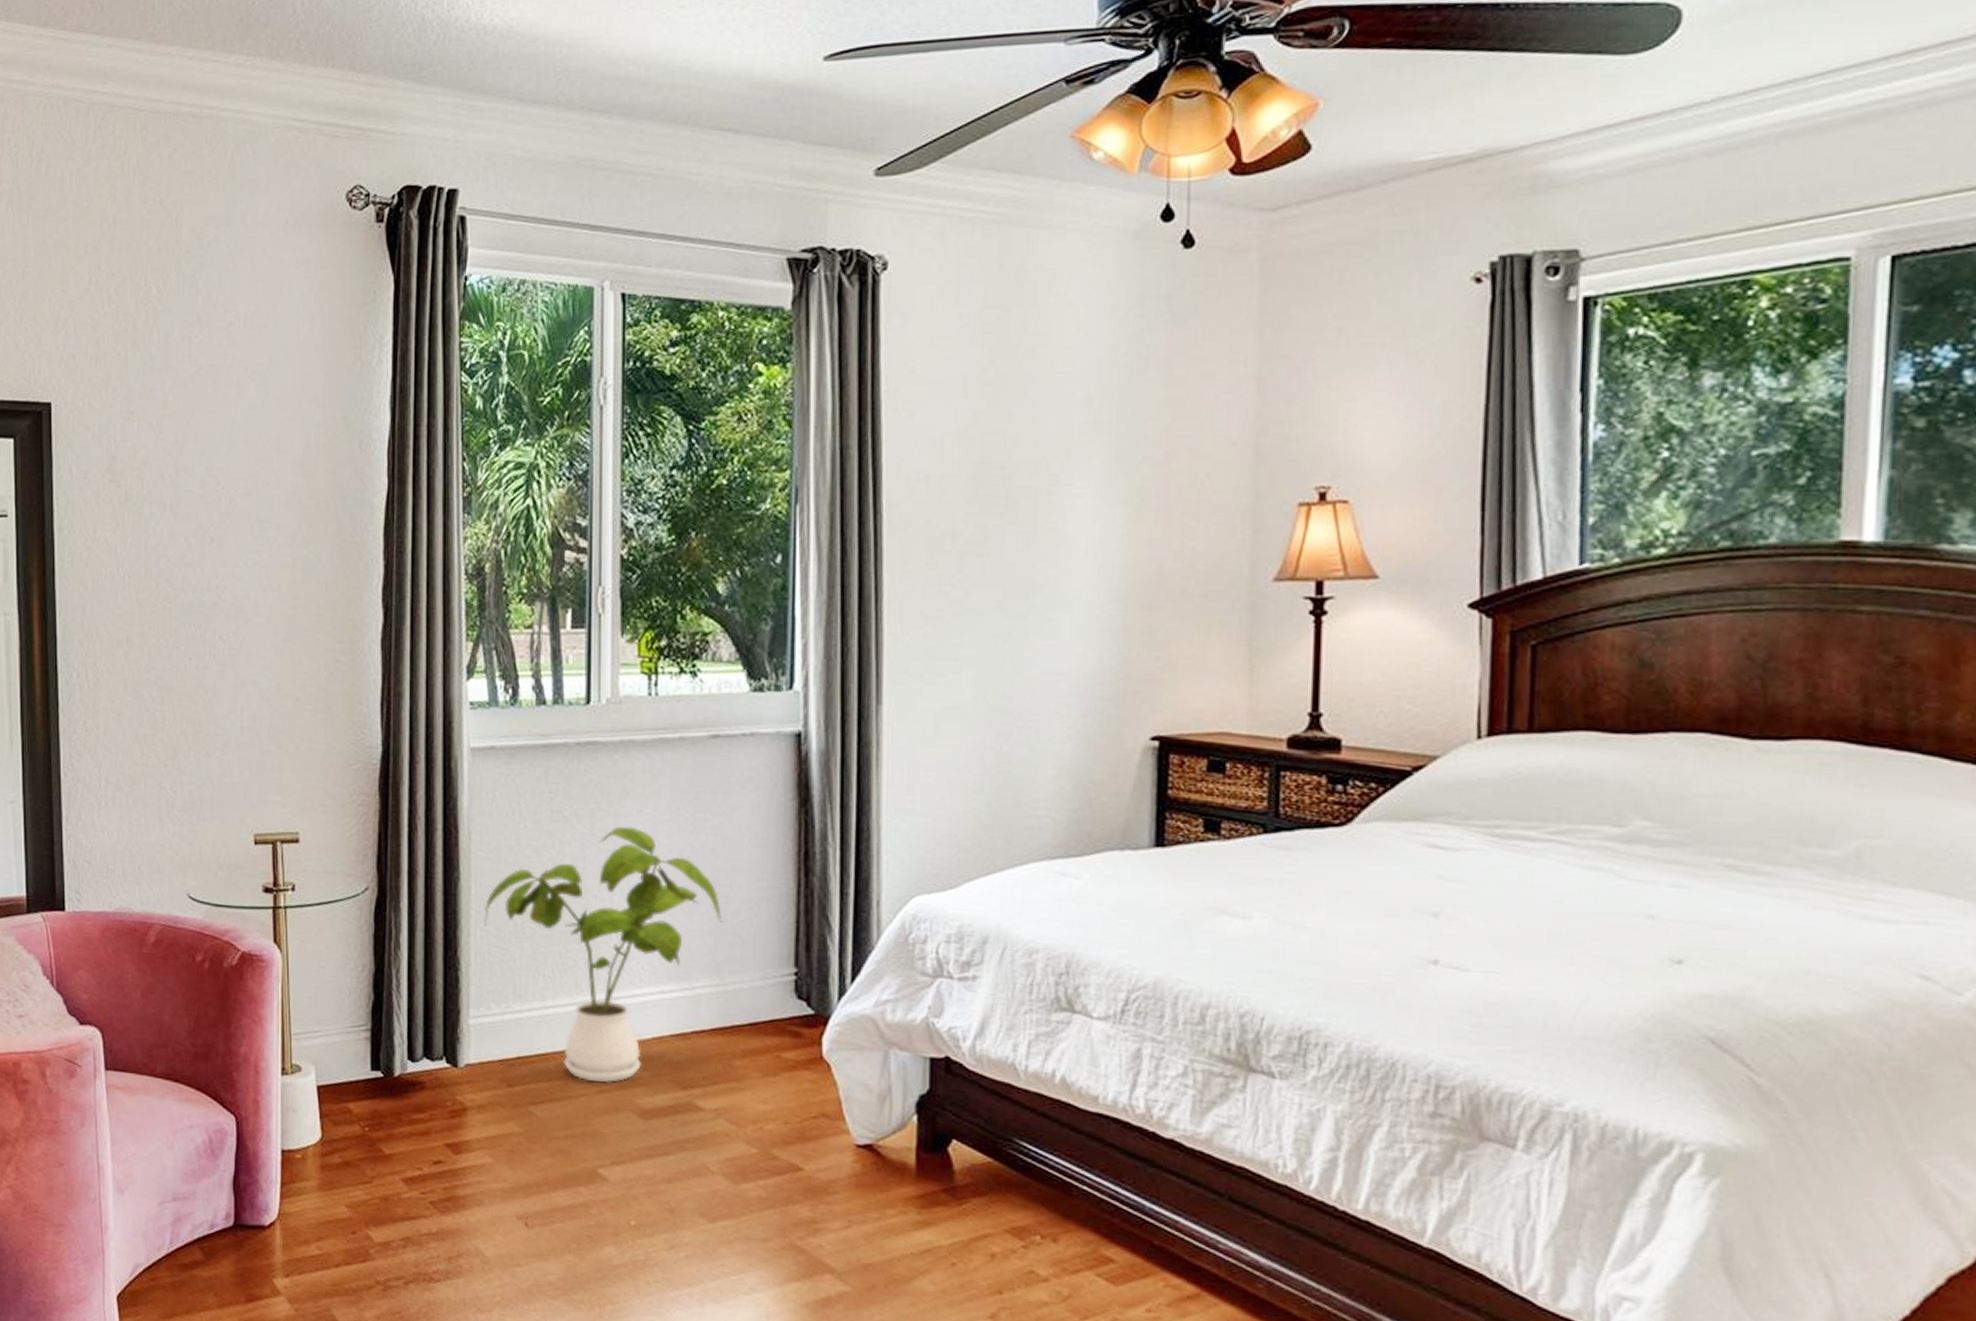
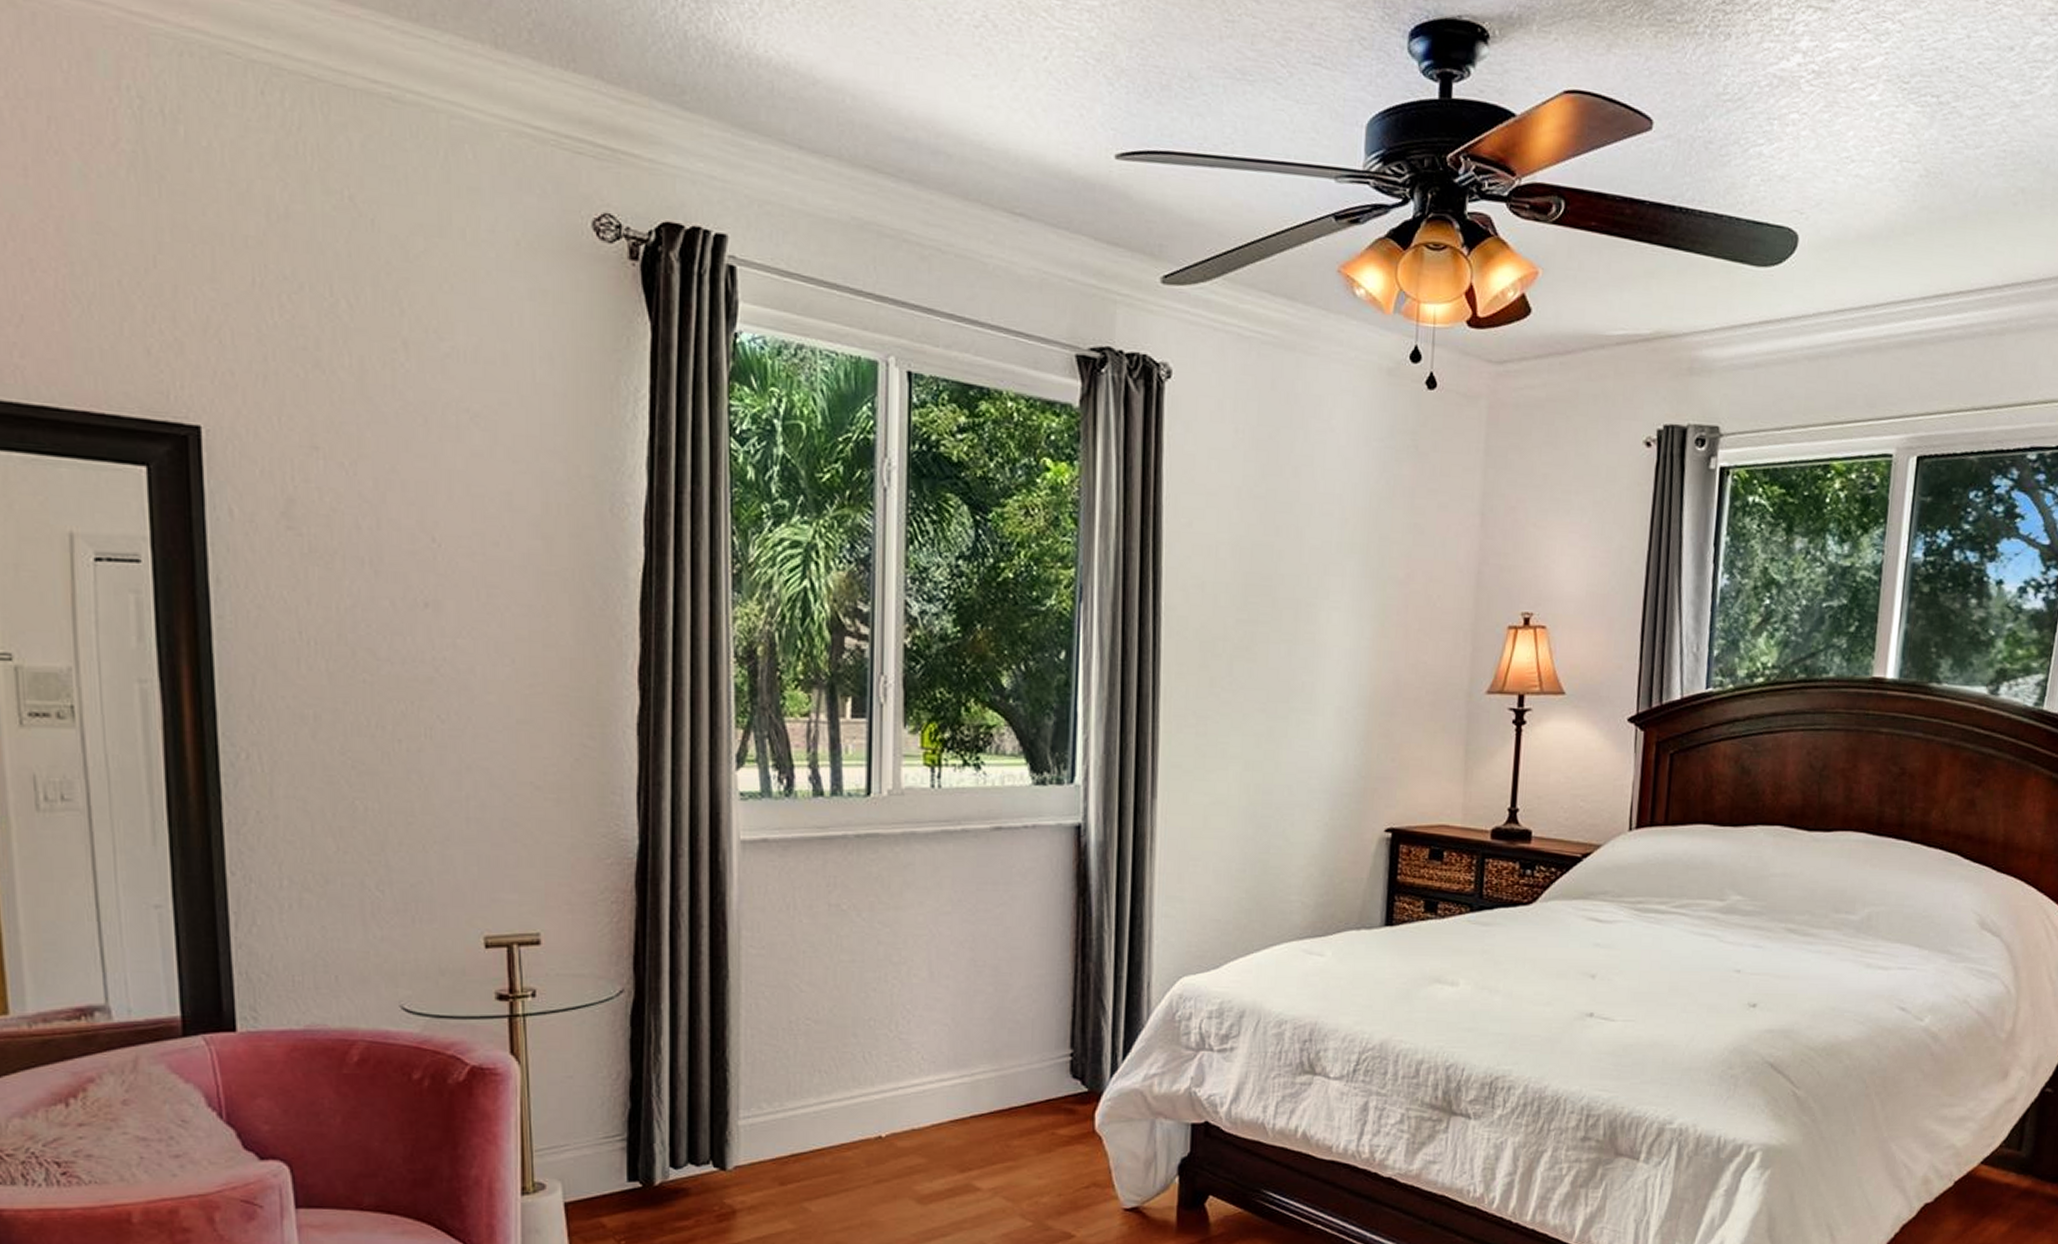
house plant: present [484,826,723,1084] -> none [755,918,1003,1173]

